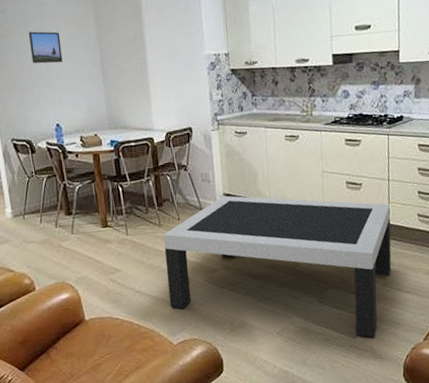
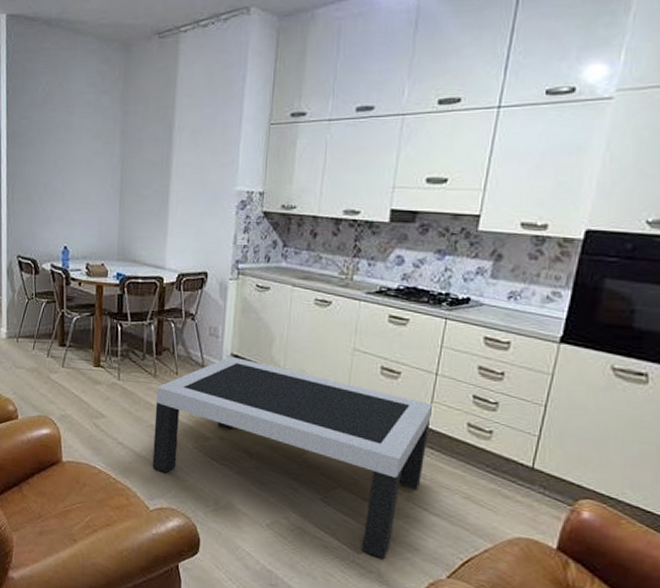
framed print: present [28,31,63,64] -> none [50,143,82,180]

